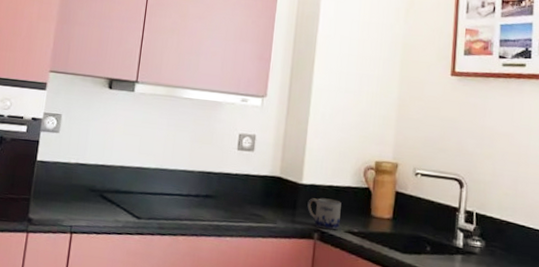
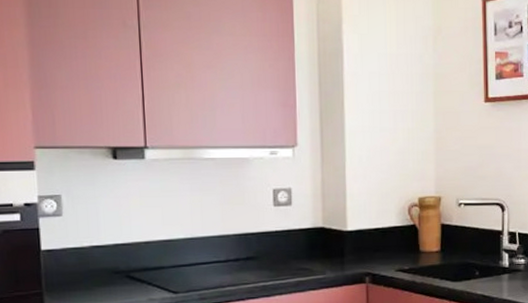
mug: present [307,198,341,230] -> none [355,241,390,272]

